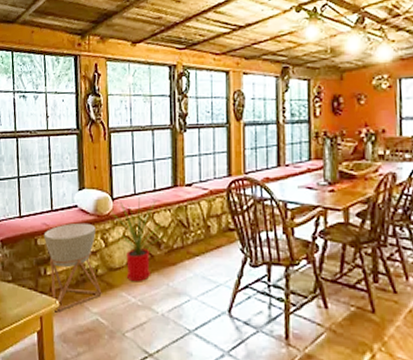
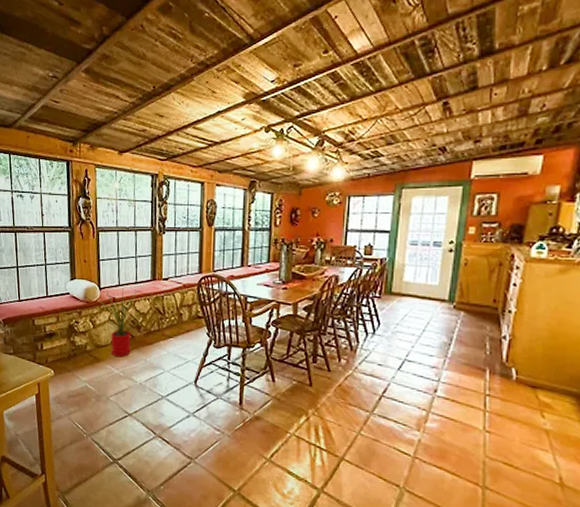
planter: present [43,222,102,312] -> none [40,307,90,380]

